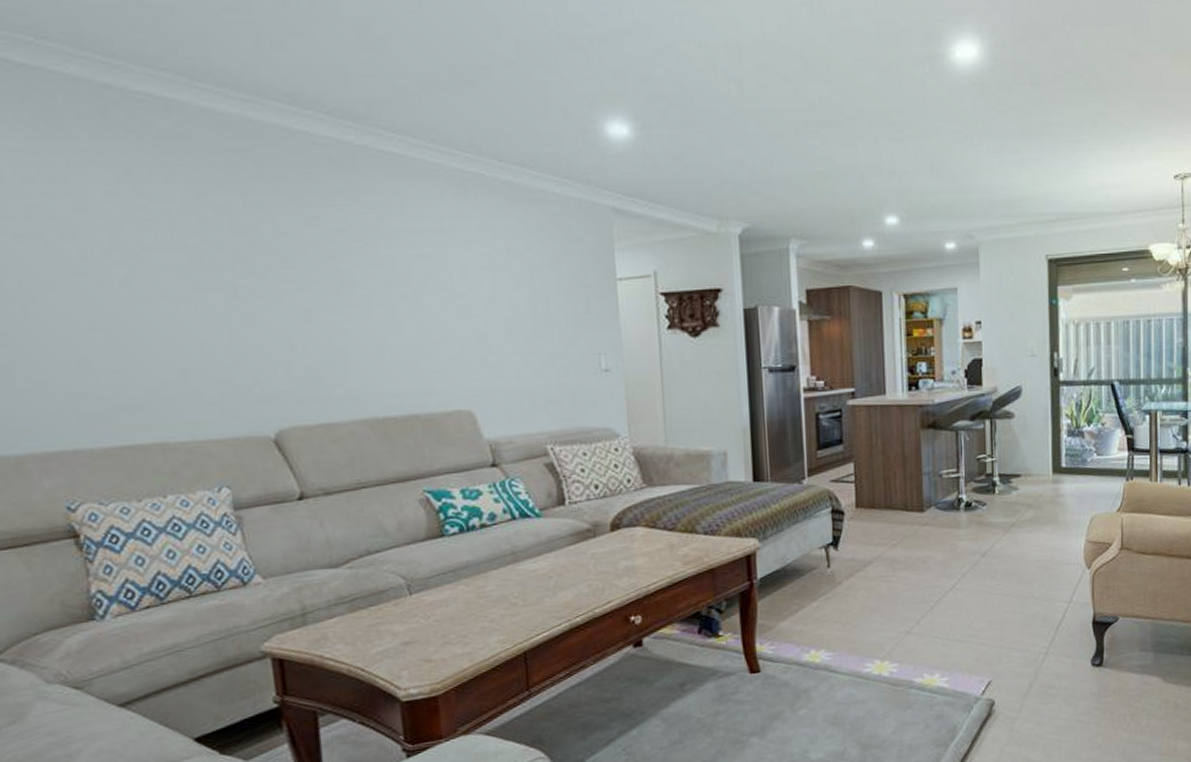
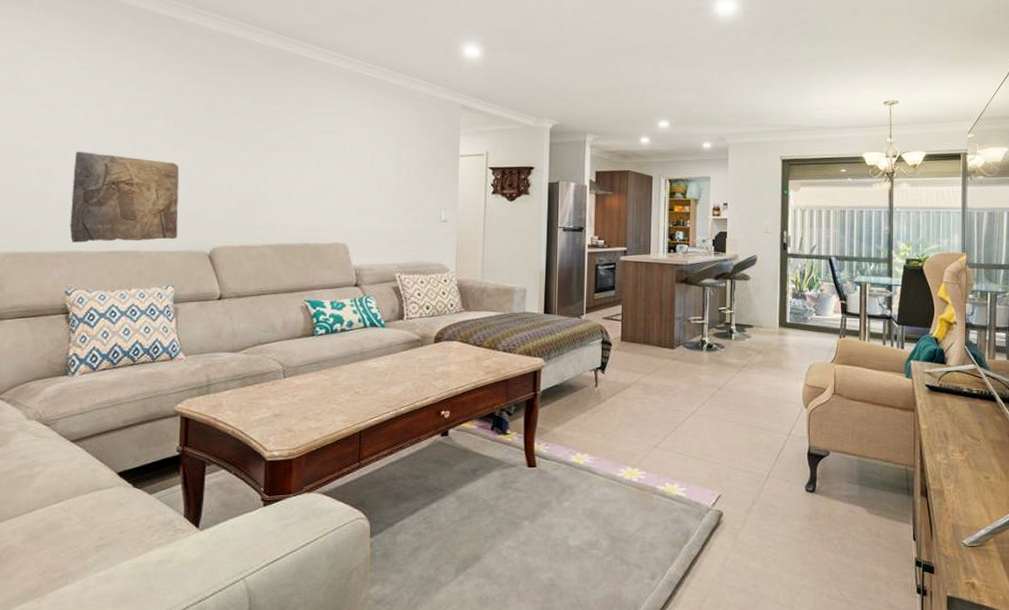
stone relief: none [41,304,223,438] -> present [70,150,180,243]

